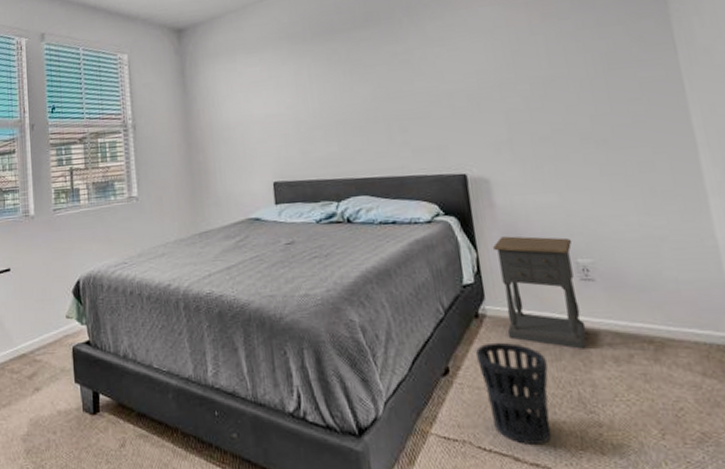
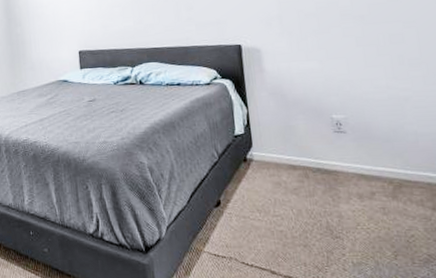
wastebasket: present [475,342,552,444] -> none [243,181,303,261]
nightstand: present [492,236,587,349] -> none [260,96,337,188]

